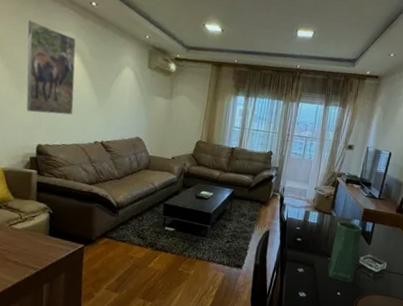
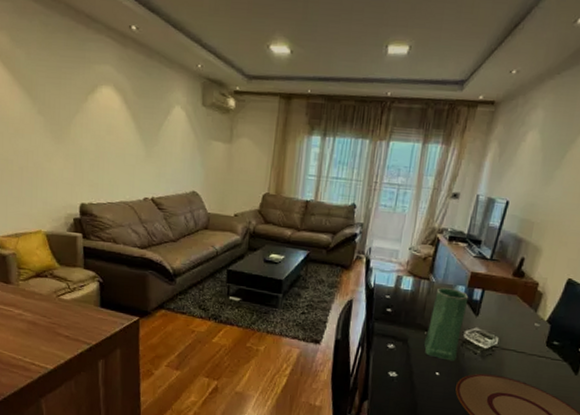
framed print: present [26,20,76,115] -> none [59,53,118,167]

